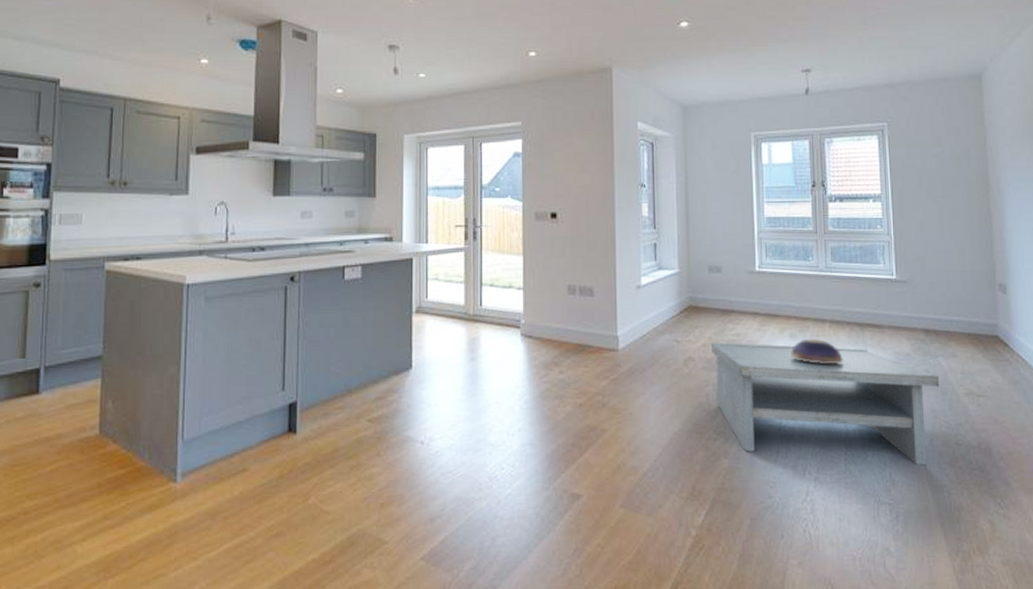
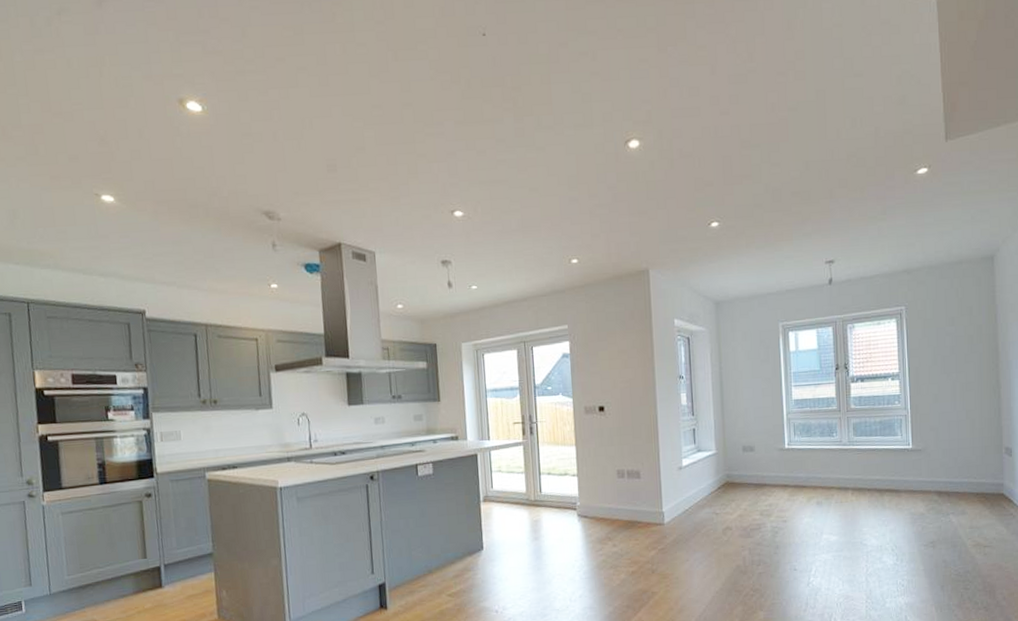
coffee table: present [711,342,940,466] -> none [747,511,951,608]
decorative bowl: present [790,338,843,364] -> none [817,504,864,526]

